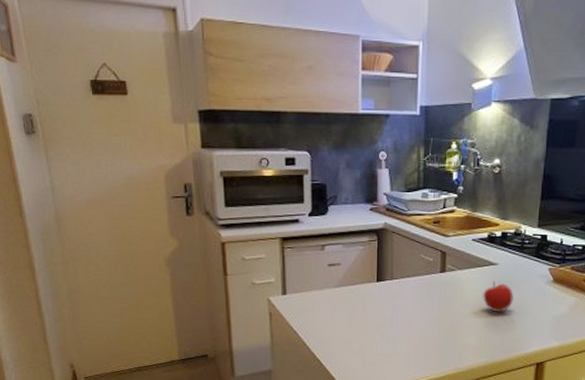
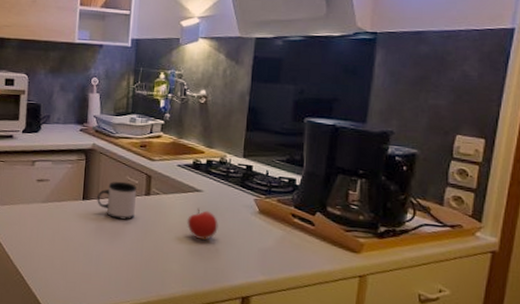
mug: none [392,260,431,299] -> present [97,181,136,220]

